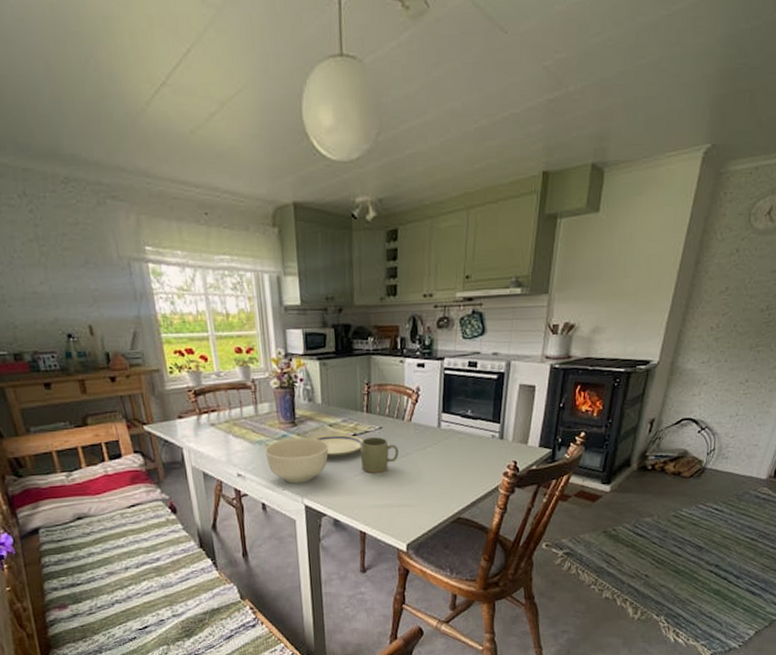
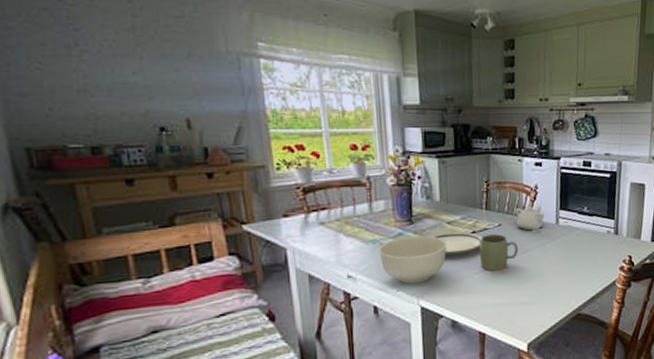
teapot: none [396,406,426,434] -> present [515,203,545,231]

